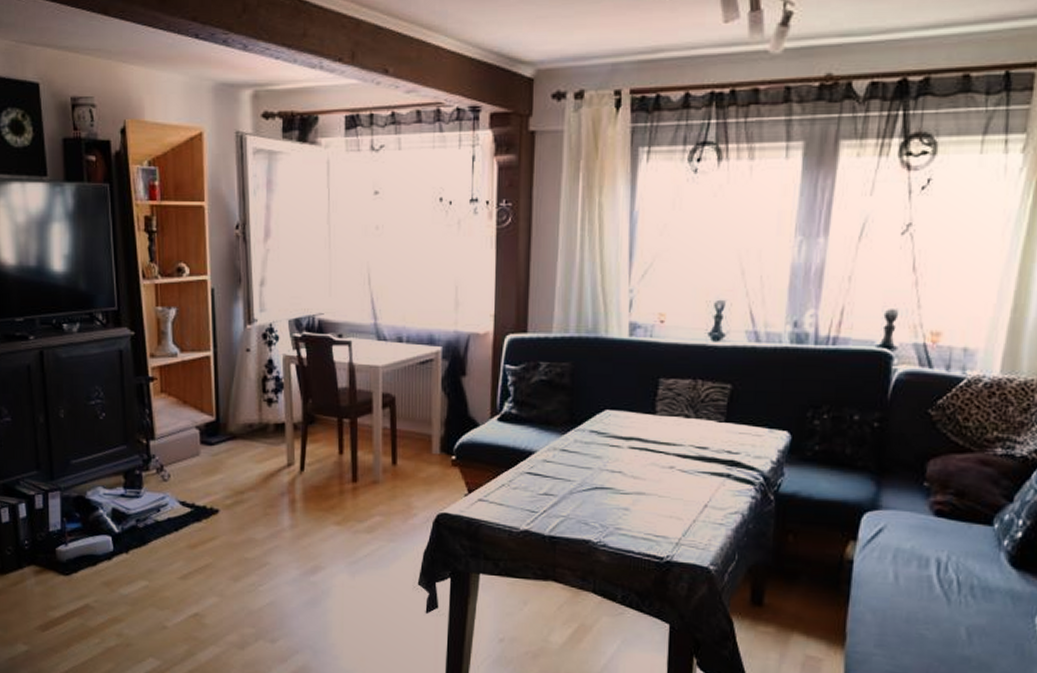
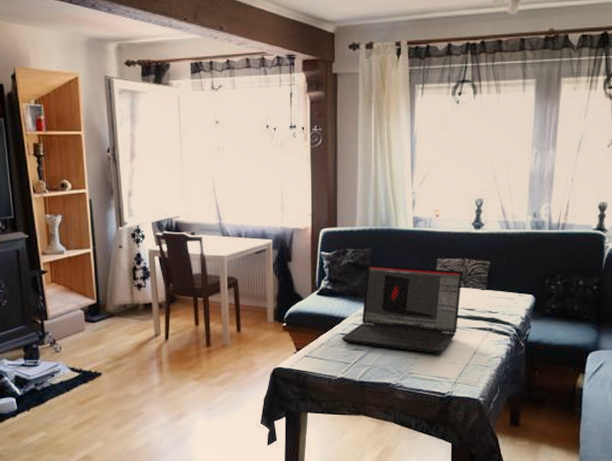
laptop: none [528,383,693,505] -> present [341,264,462,354]

